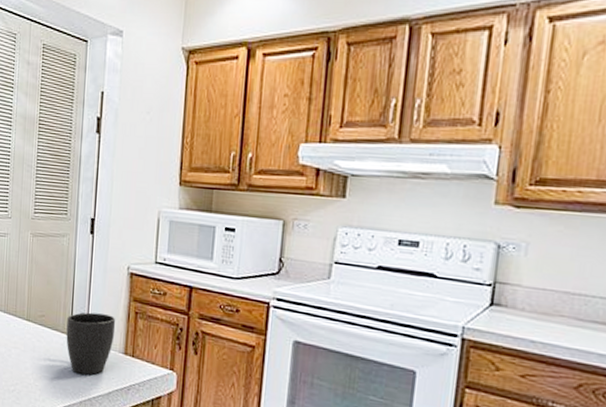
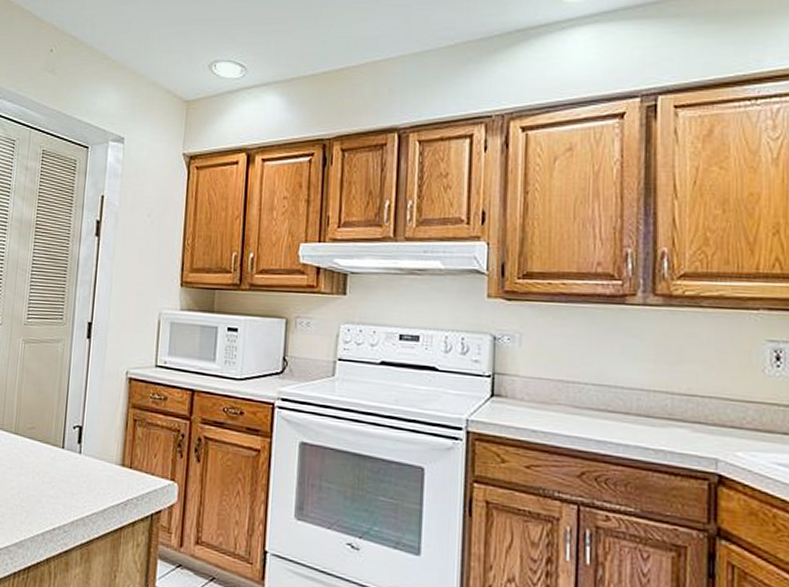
mug: present [66,312,115,375] -> none [57,422,112,491]

